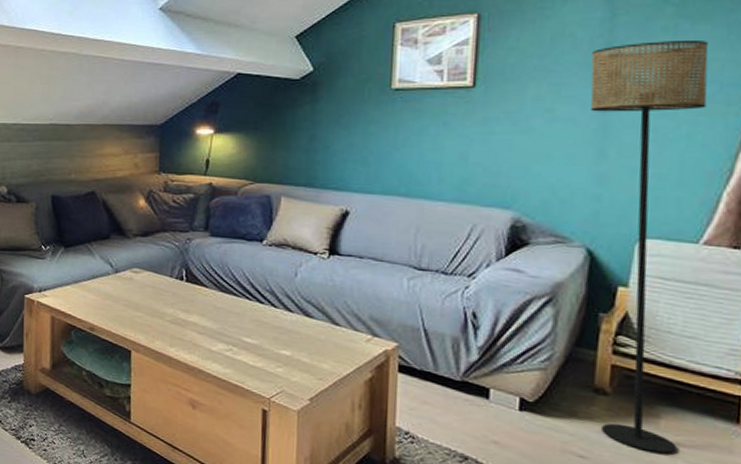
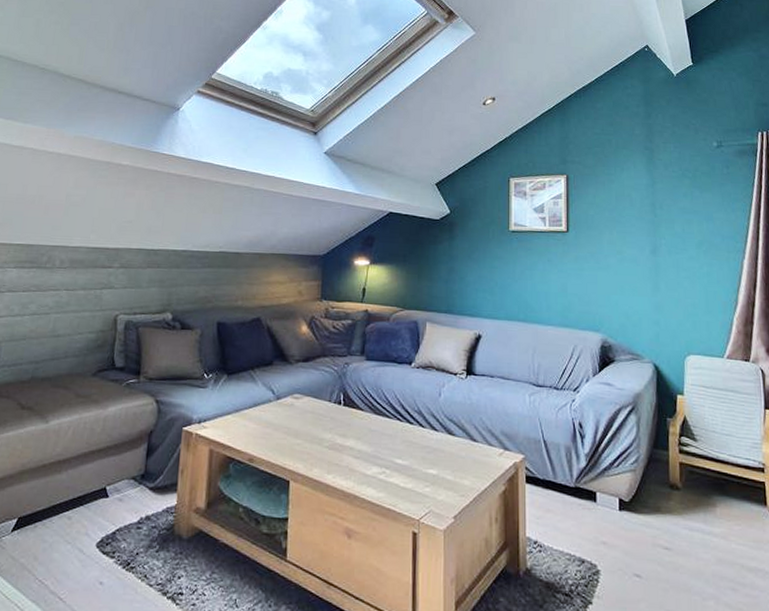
floor lamp: present [590,39,709,454] -> none [642,203,730,538]

